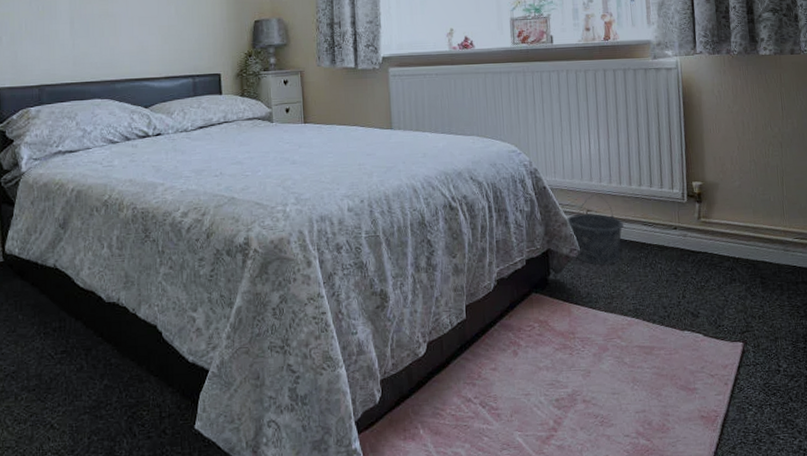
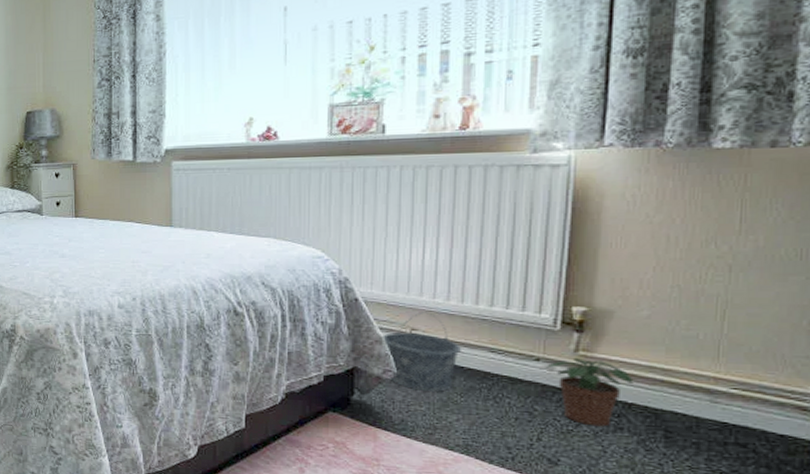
potted plant: none [681,224,737,280] -> present [545,358,634,427]

